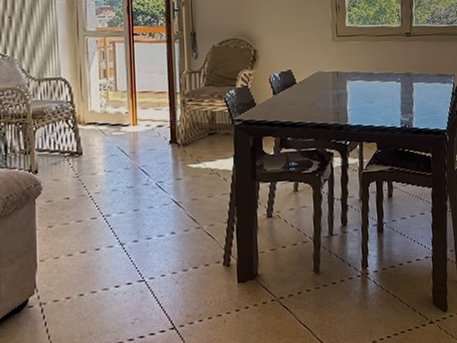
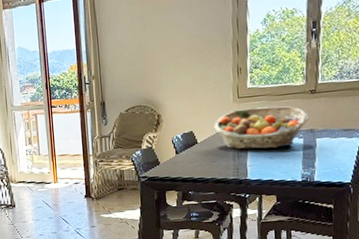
fruit basket: none [313,47,405,92] -> present [214,106,309,150]

